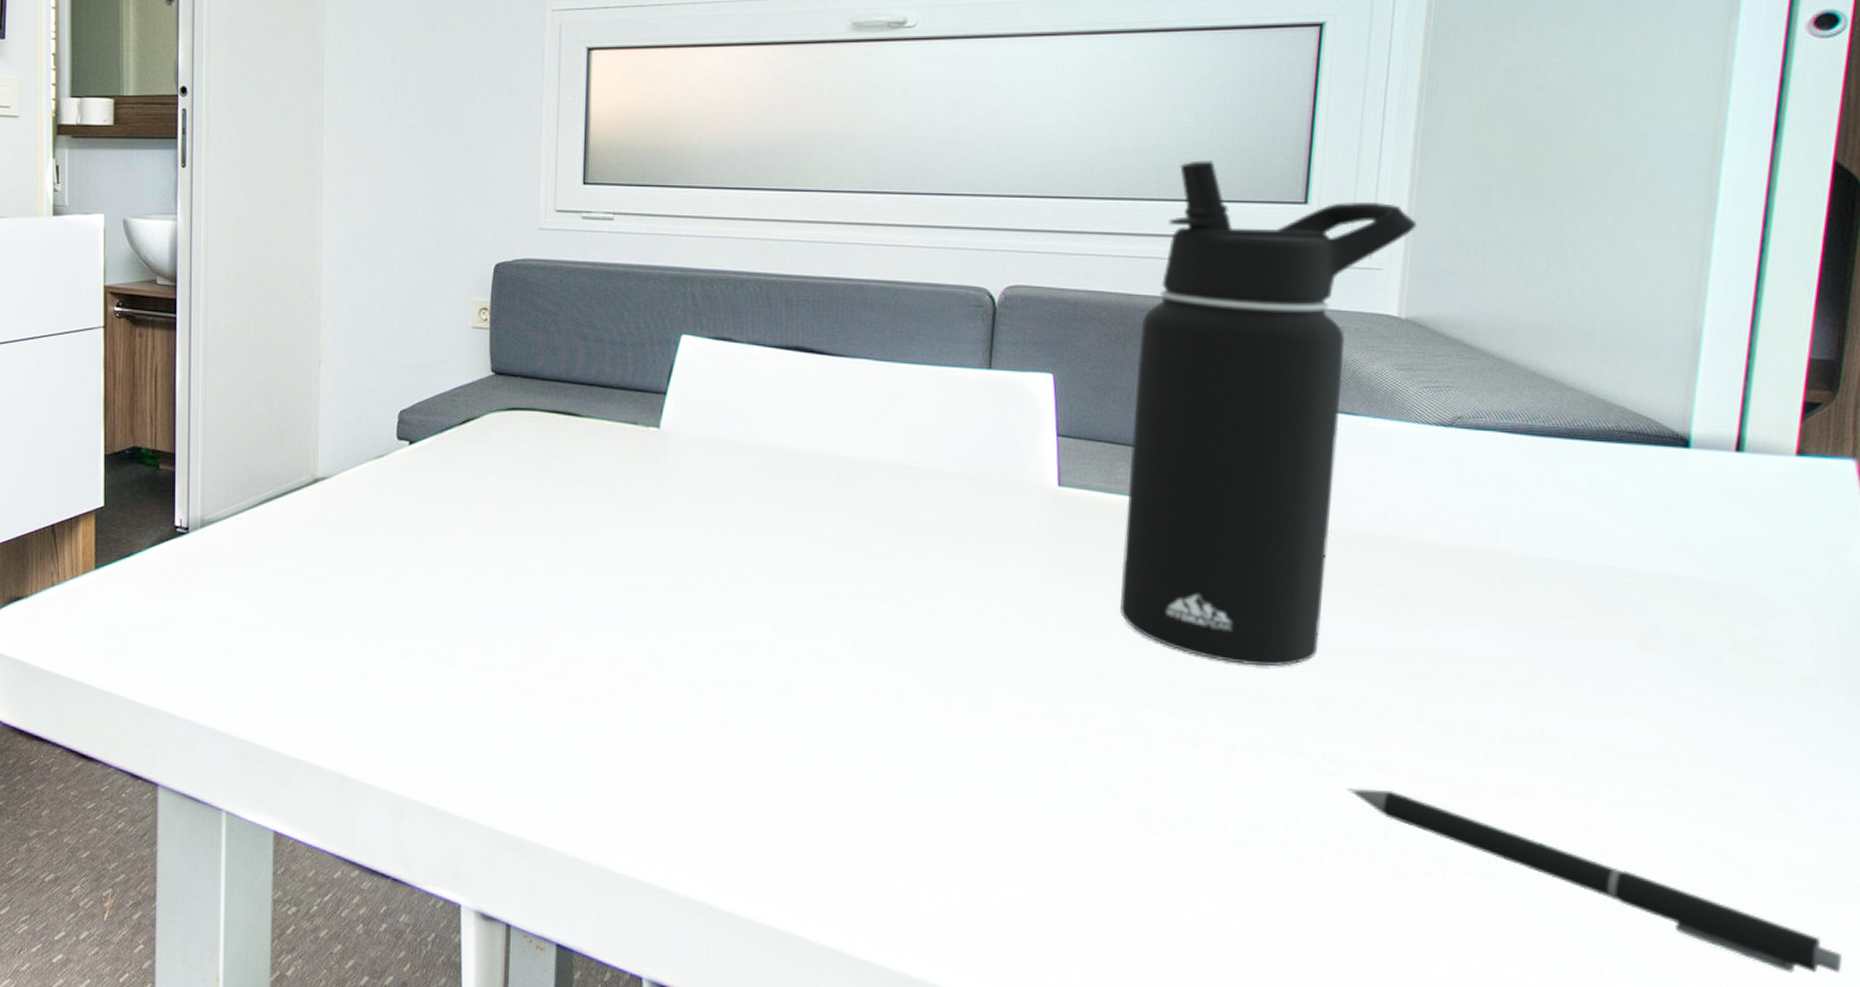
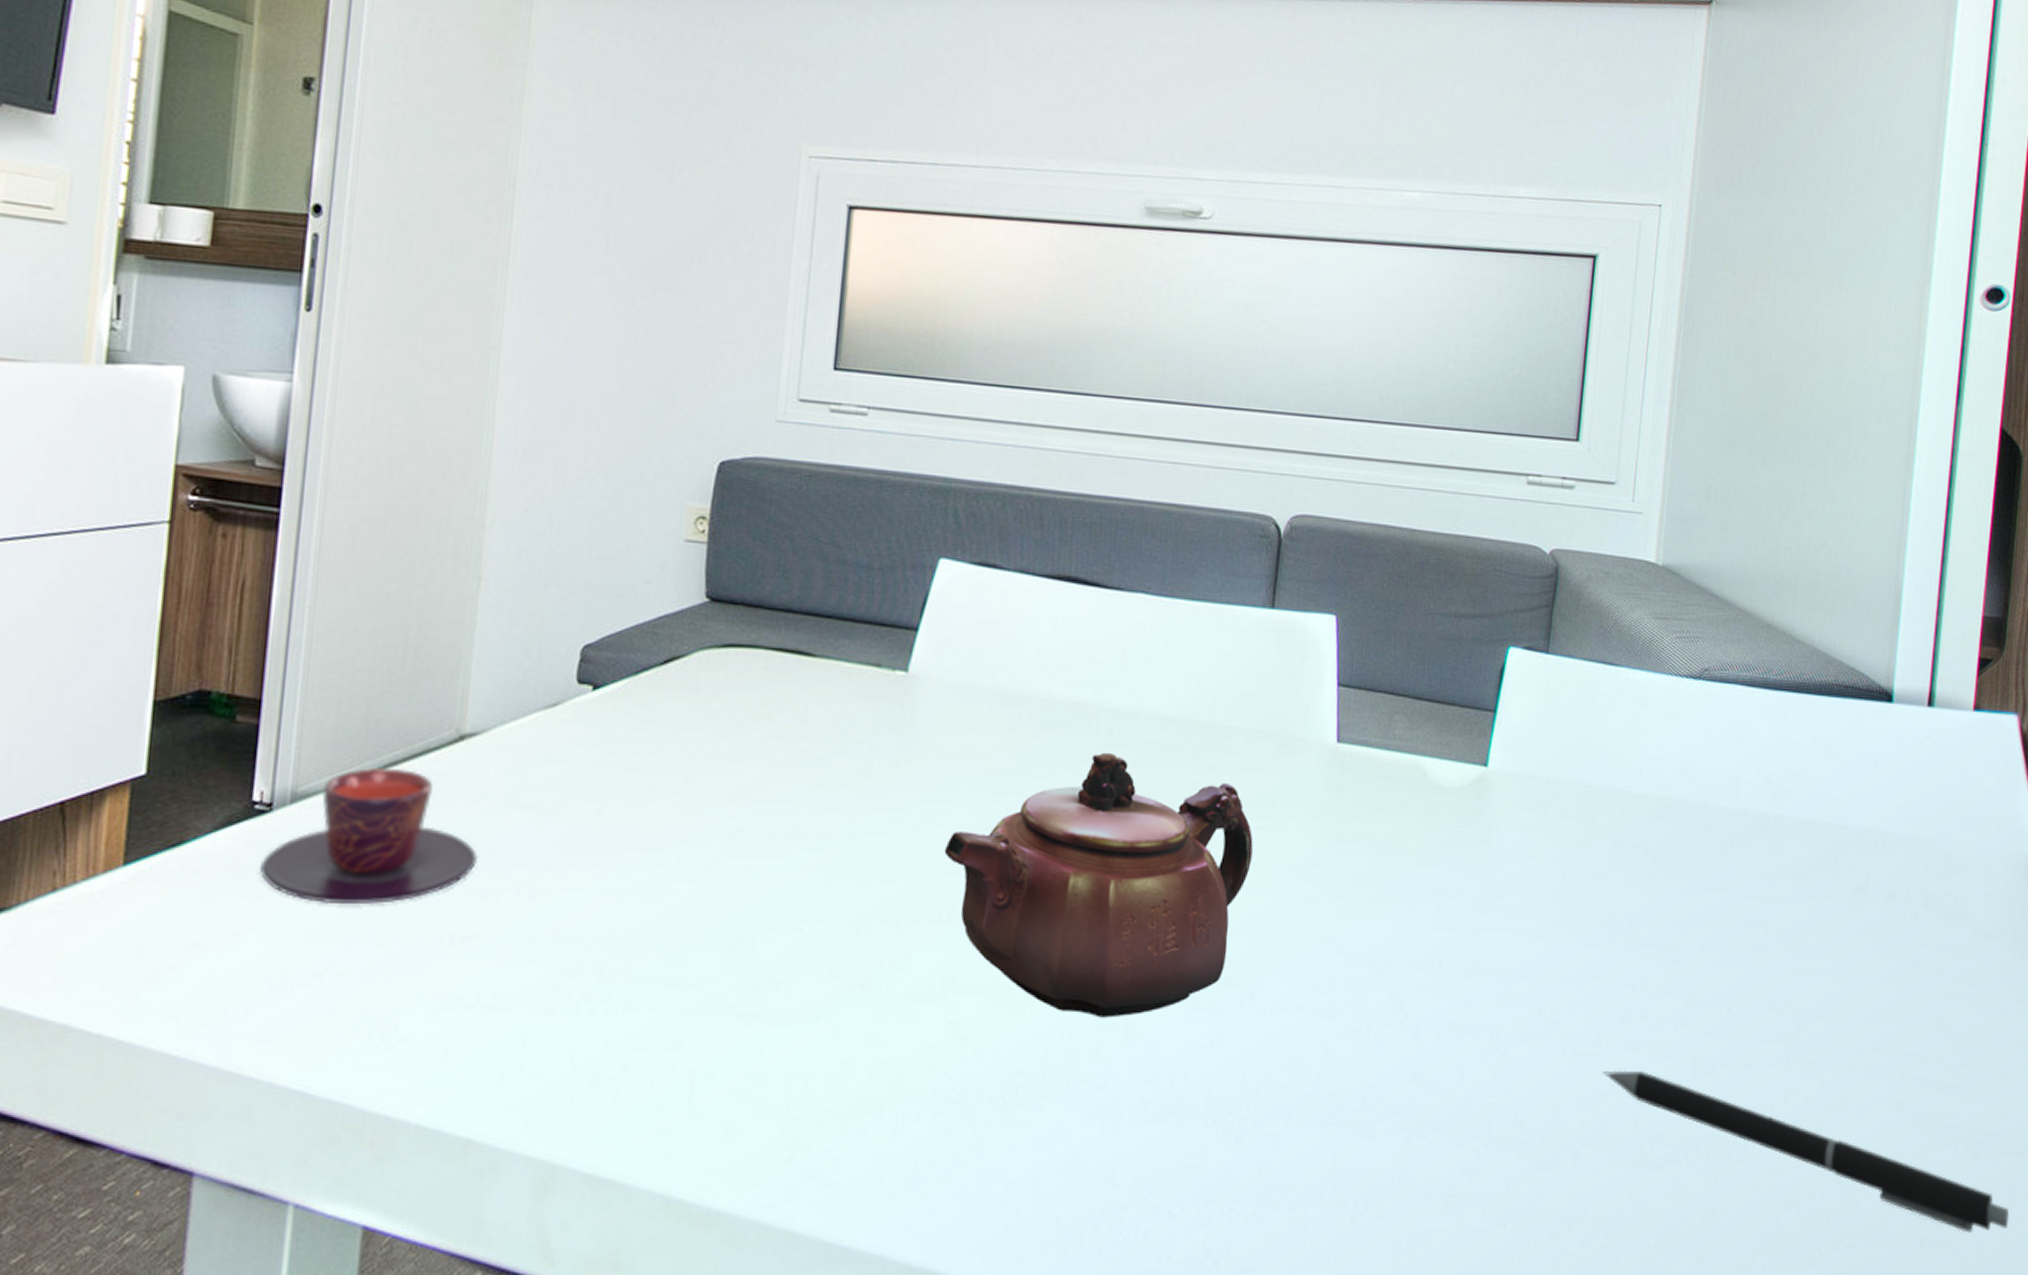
teacup: none [184,503,335,602] -> present [260,768,479,905]
teapot: none [698,493,979,714] -> present [944,752,1253,1018]
water bottle: present [1120,160,1417,667] -> none [1394,388,1673,941]

